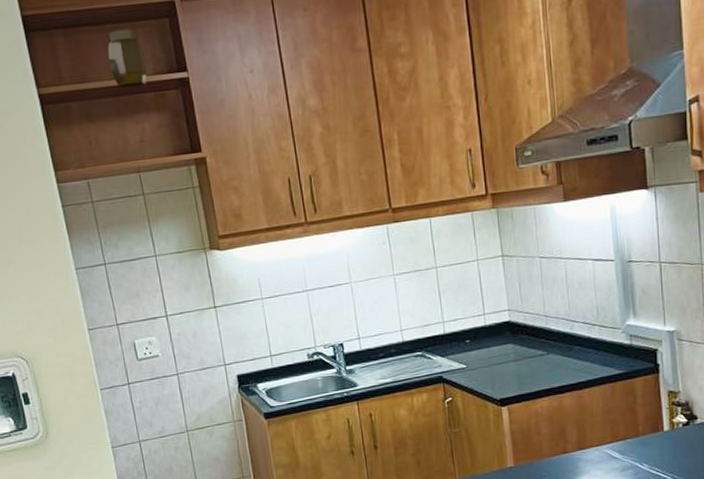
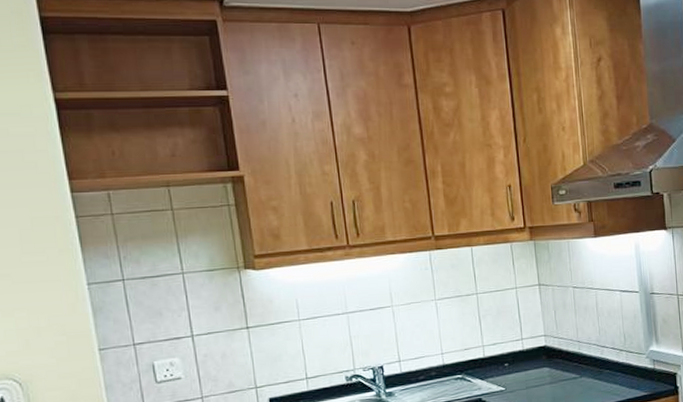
jar: present [107,28,148,89] -> none [139,42,183,101]

